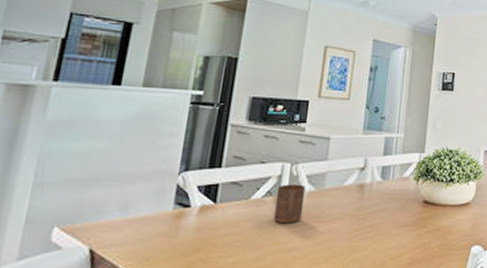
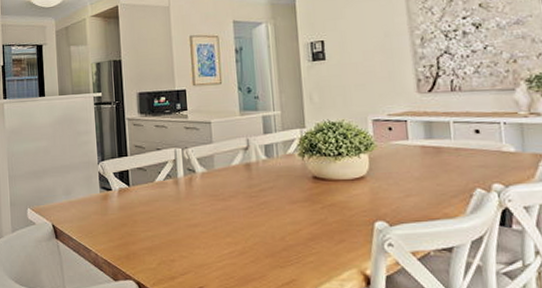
cup: present [273,184,306,224] -> none [174,166,200,202]

